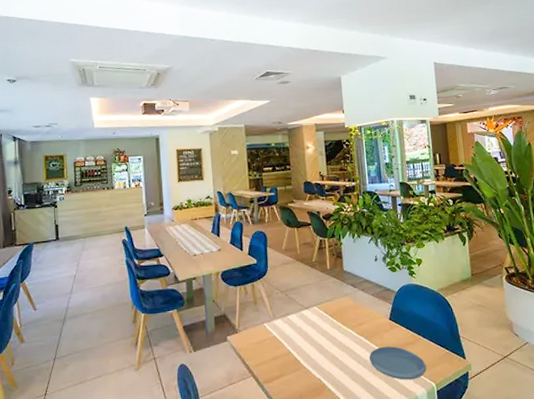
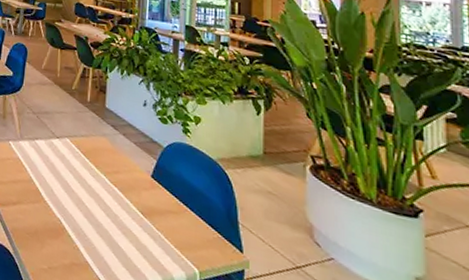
plate: present [370,346,427,380] -> none [121,205,190,257]

